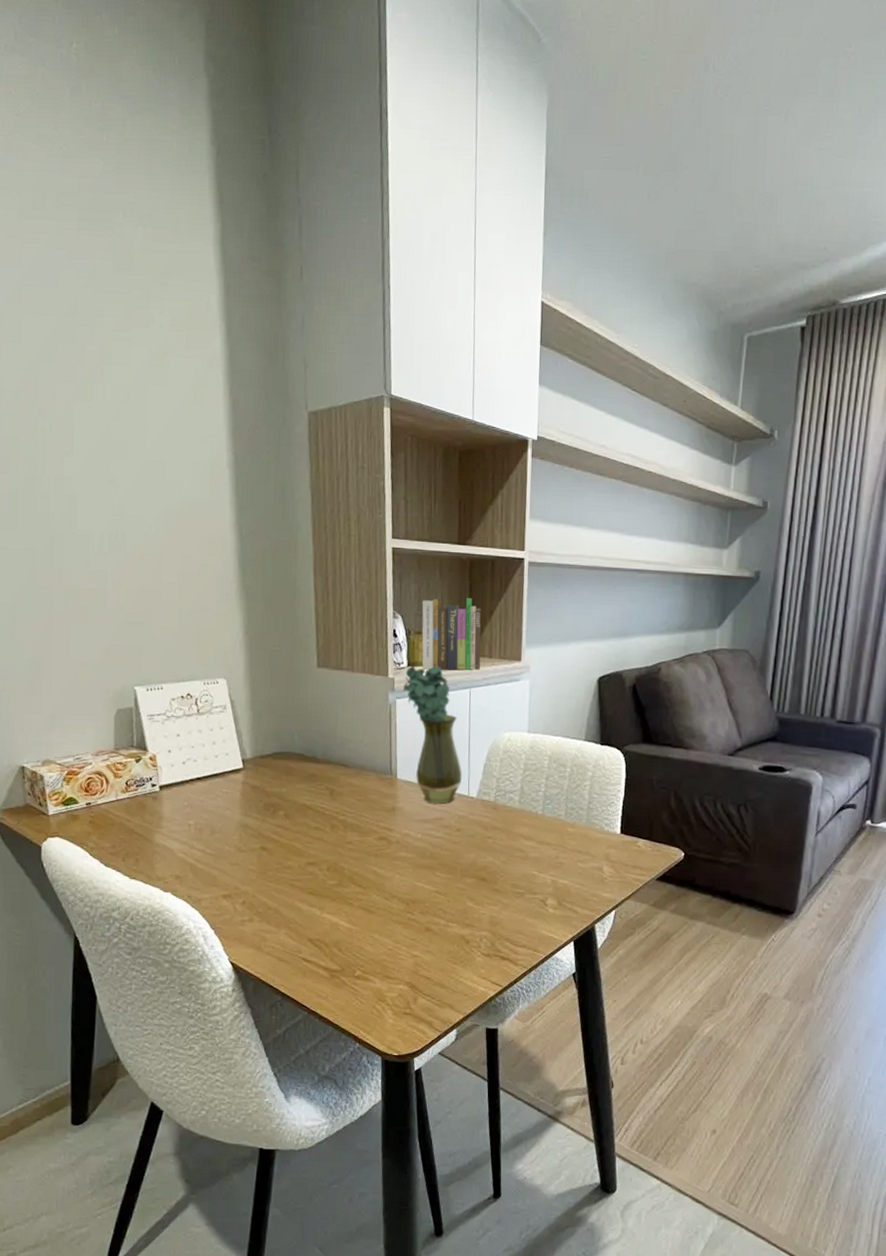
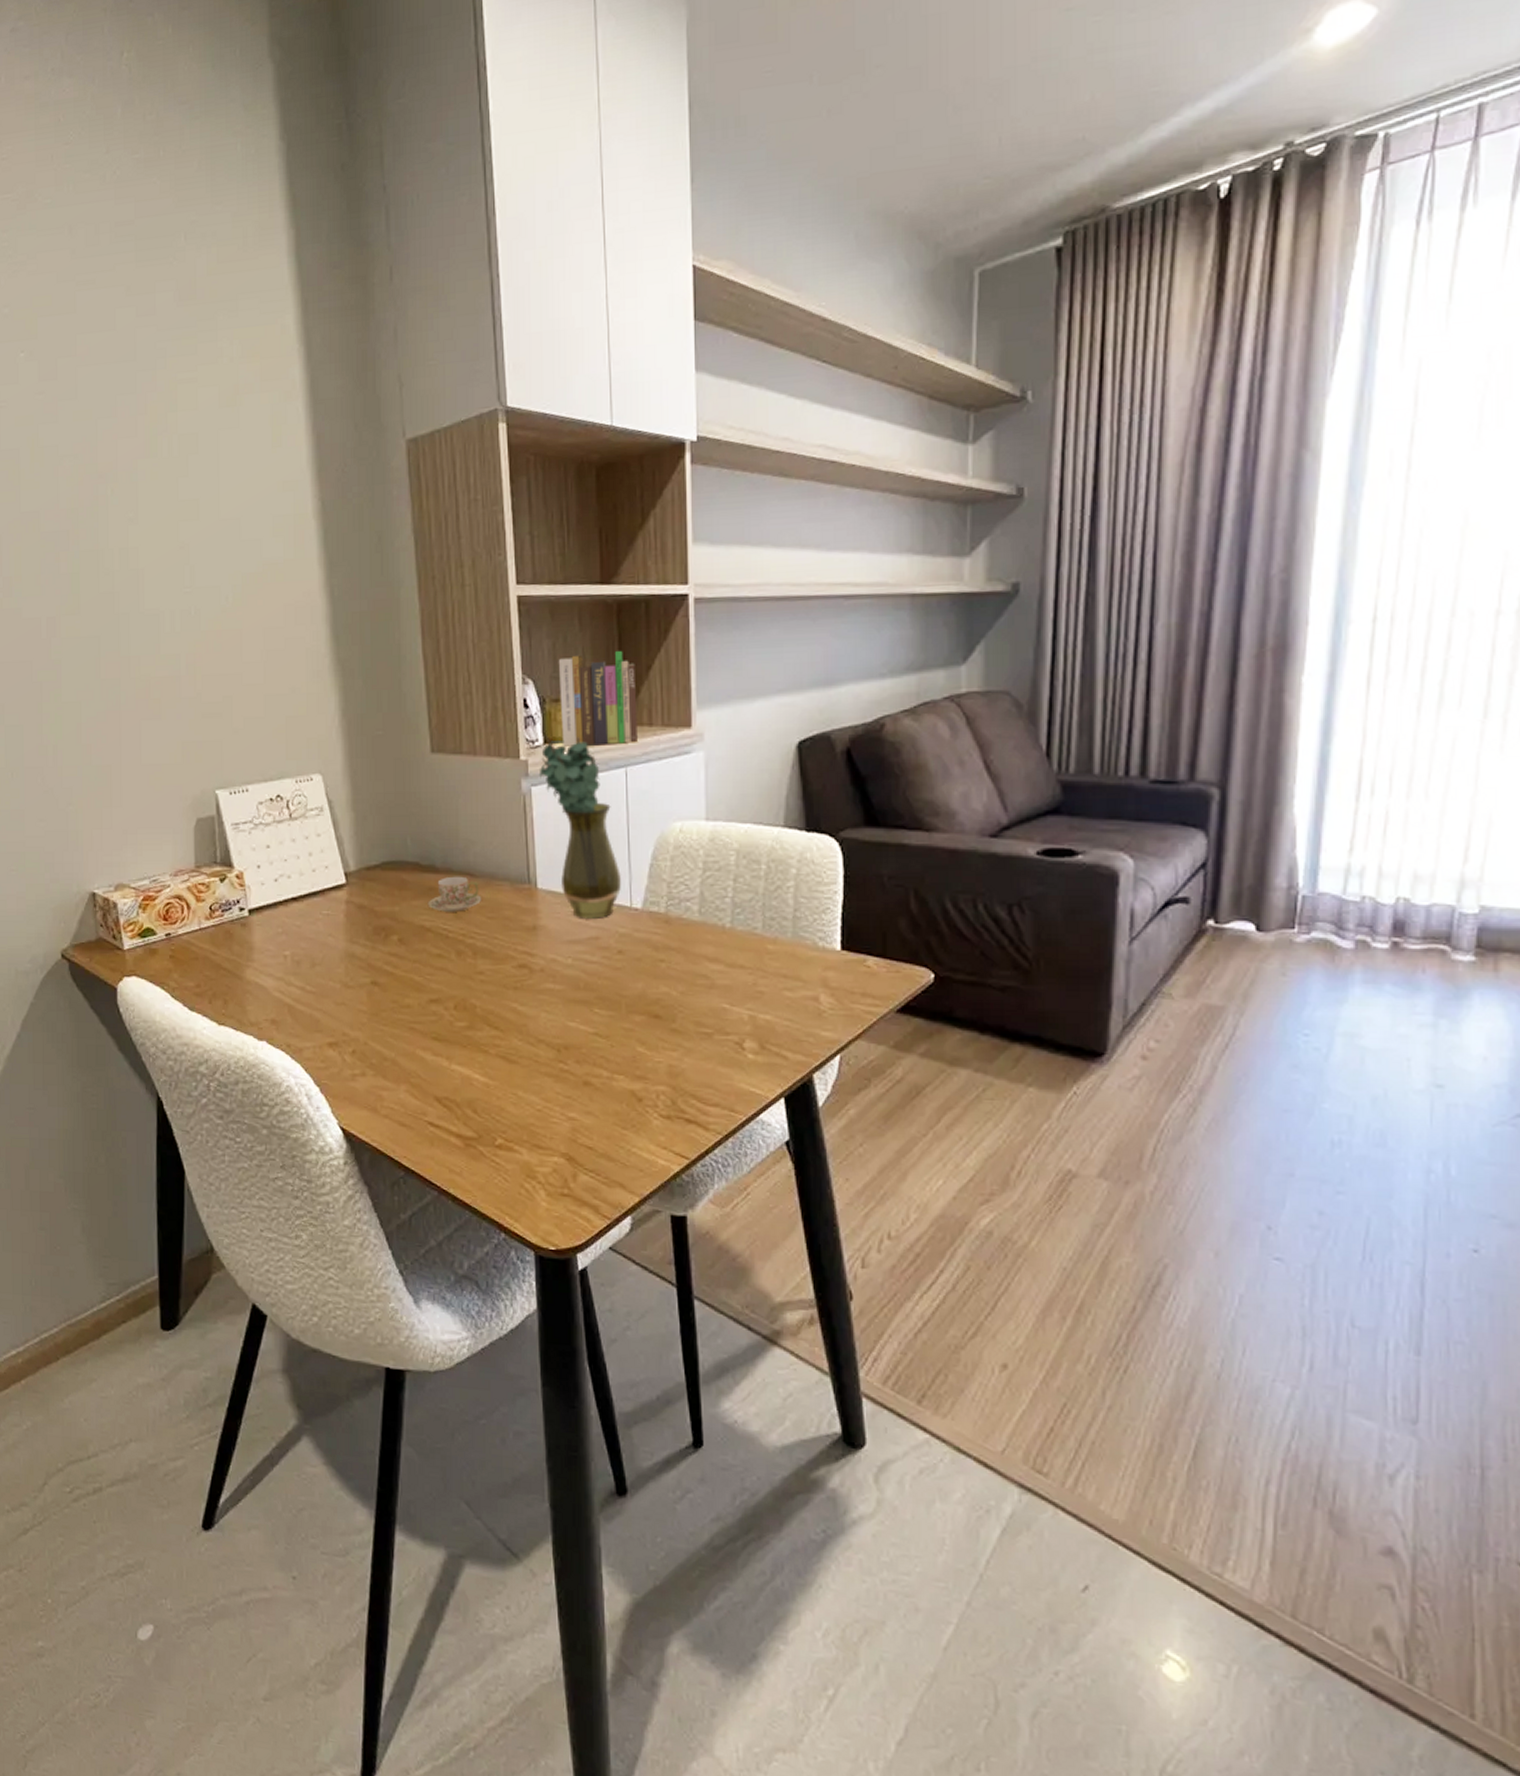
teacup: none [309,766,353,795] -> present [427,876,482,912]

